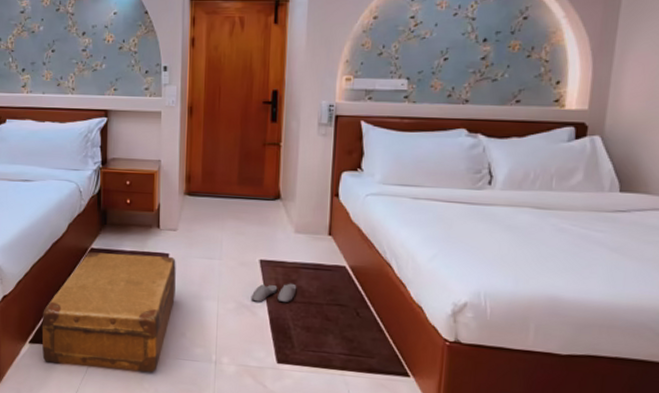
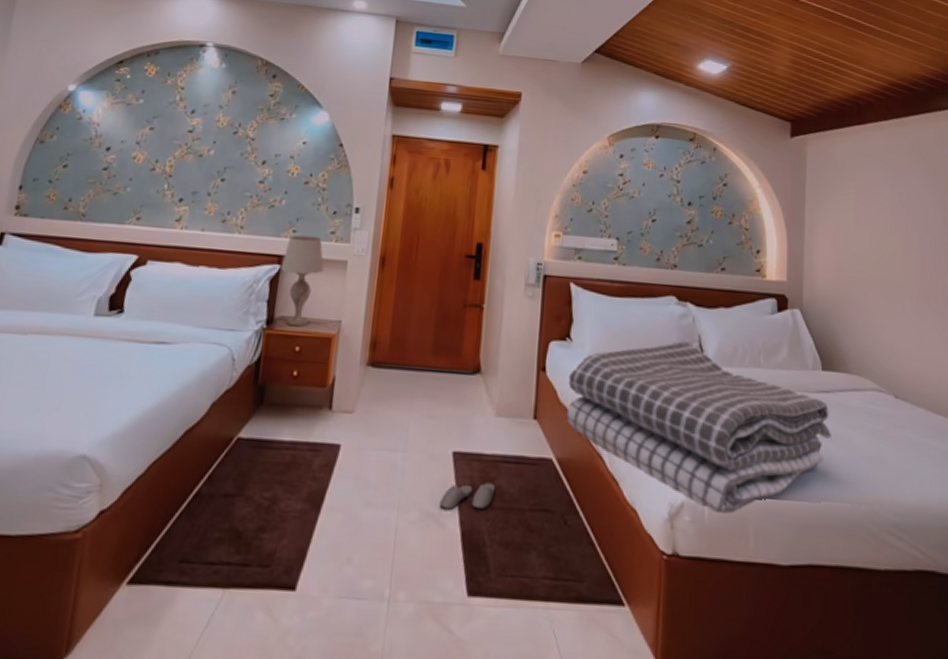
suitcase: present [41,252,176,372] -> none [144,443,349,621]
table lamp: none [108,92,142,166] -> present [280,235,324,327]
towel: none [358,169,624,313] -> present [566,341,831,515]

